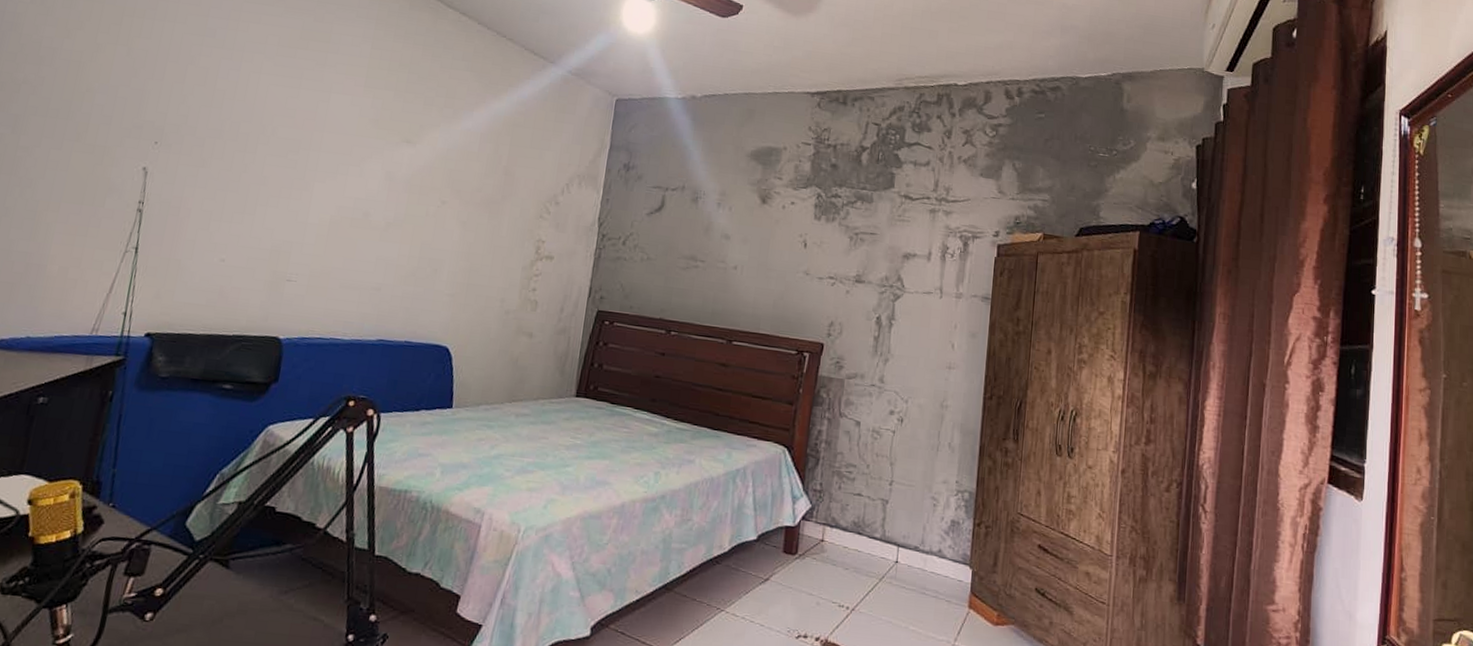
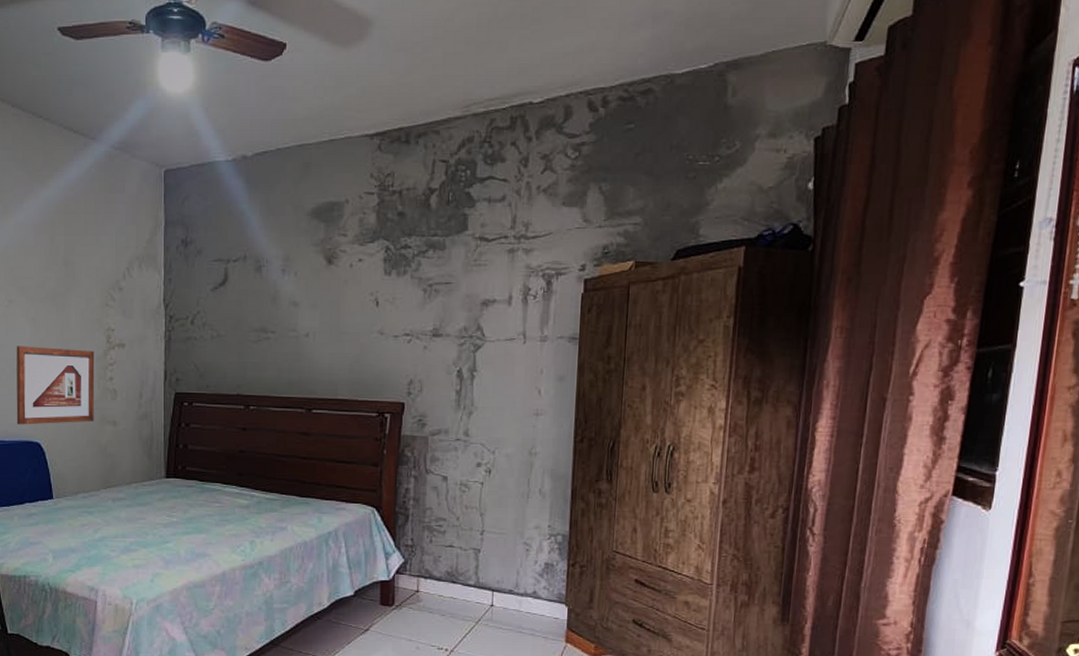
picture frame: none [427,246,521,331] -> present [16,346,95,425]

